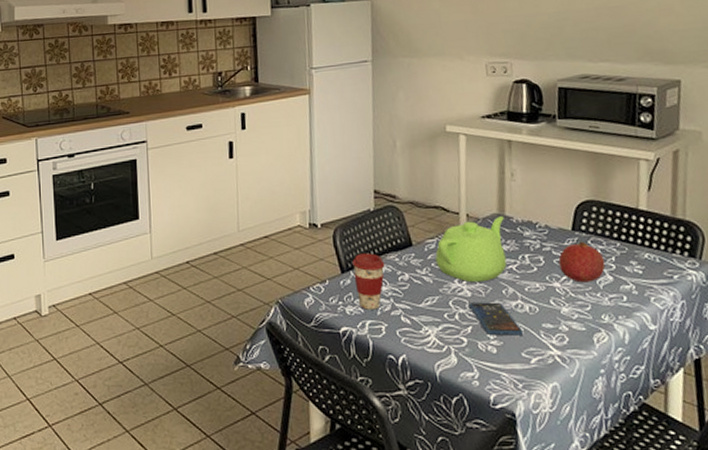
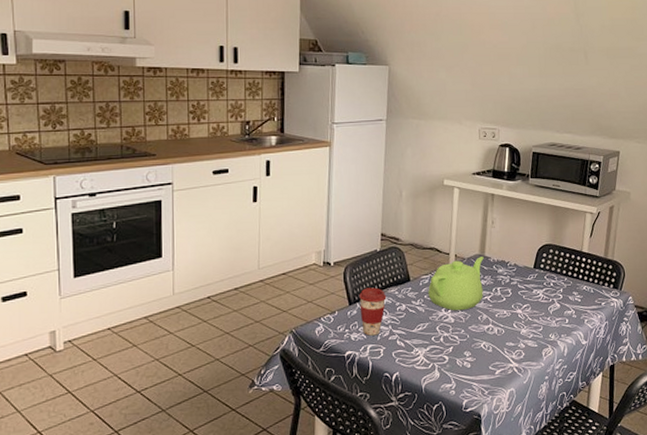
smartphone: present [468,302,524,336] -> none [451,326,492,354]
fruit: present [558,241,606,283] -> none [522,276,556,310]

